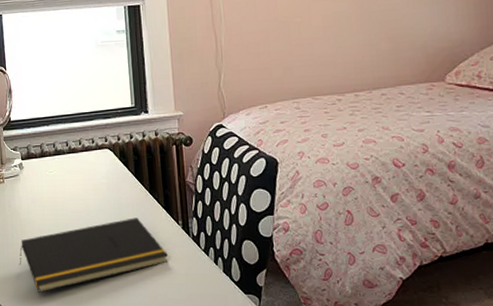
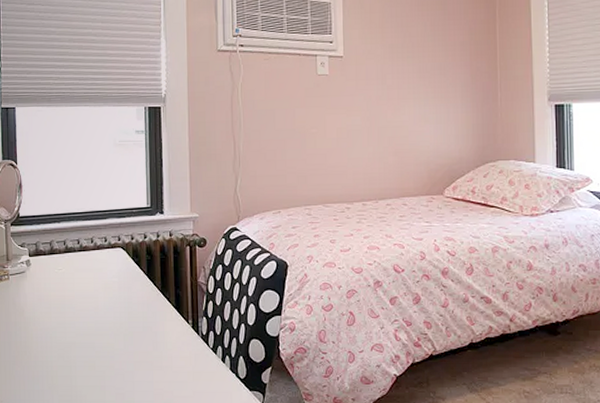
notepad: present [19,217,169,293] -> none [21,316,177,391]

